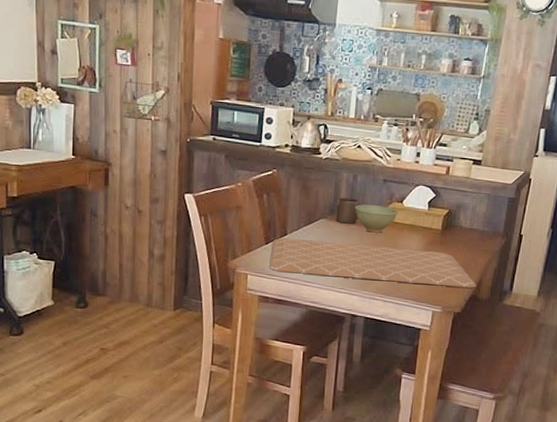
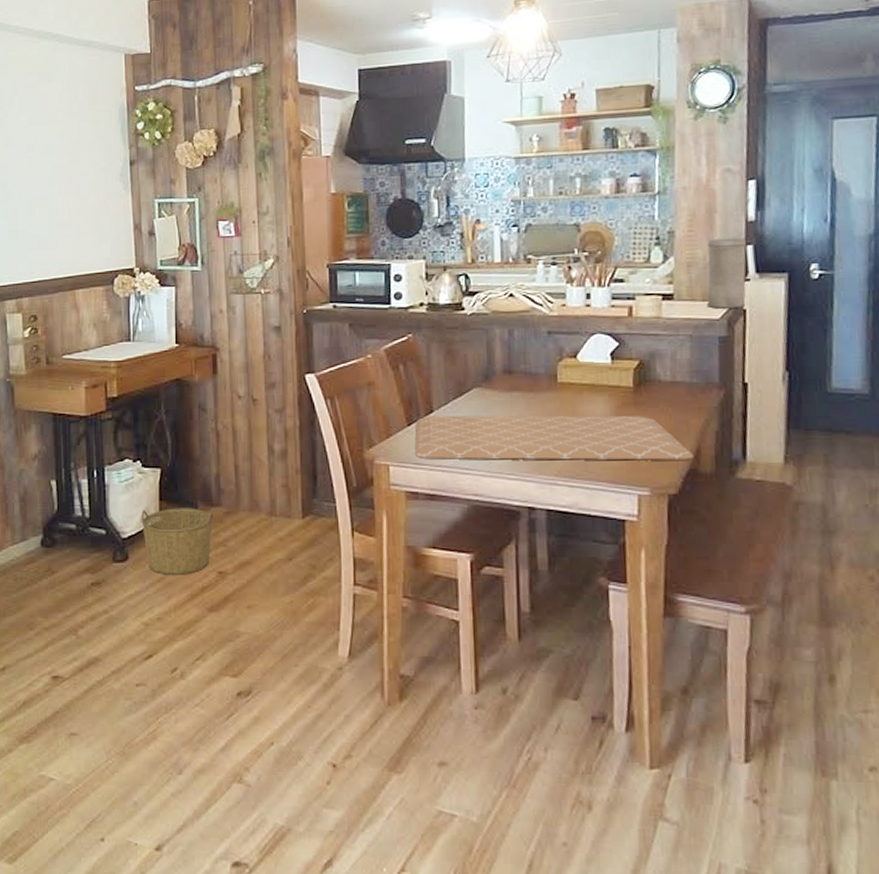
basket: none [35,294,99,349] -> present [141,508,213,575]
mug: present [336,197,363,224] -> none [492,358,525,391]
bowl: present [354,204,398,233] -> none [514,364,573,399]
canister: none [505,120,540,177] -> present [707,237,746,309]

